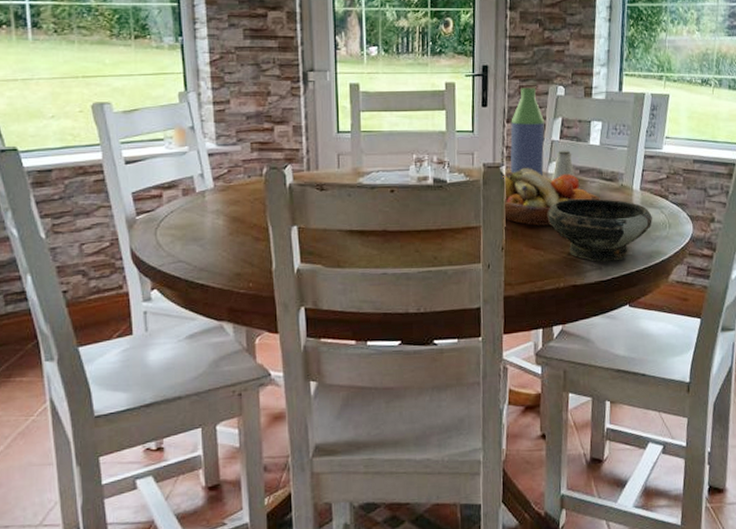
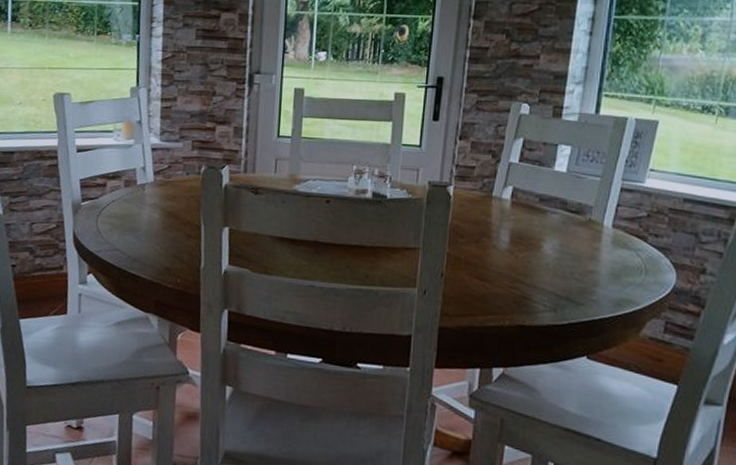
fruit bowl: present [503,168,600,226] -> none [446,190,562,256]
bottle: present [510,88,545,177] -> none [458,103,502,201]
bowl: present [548,198,652,262] -> none [497,228,625,304]
saltshaker: present [551,150,575,180] -> none [505,174,533,206]

